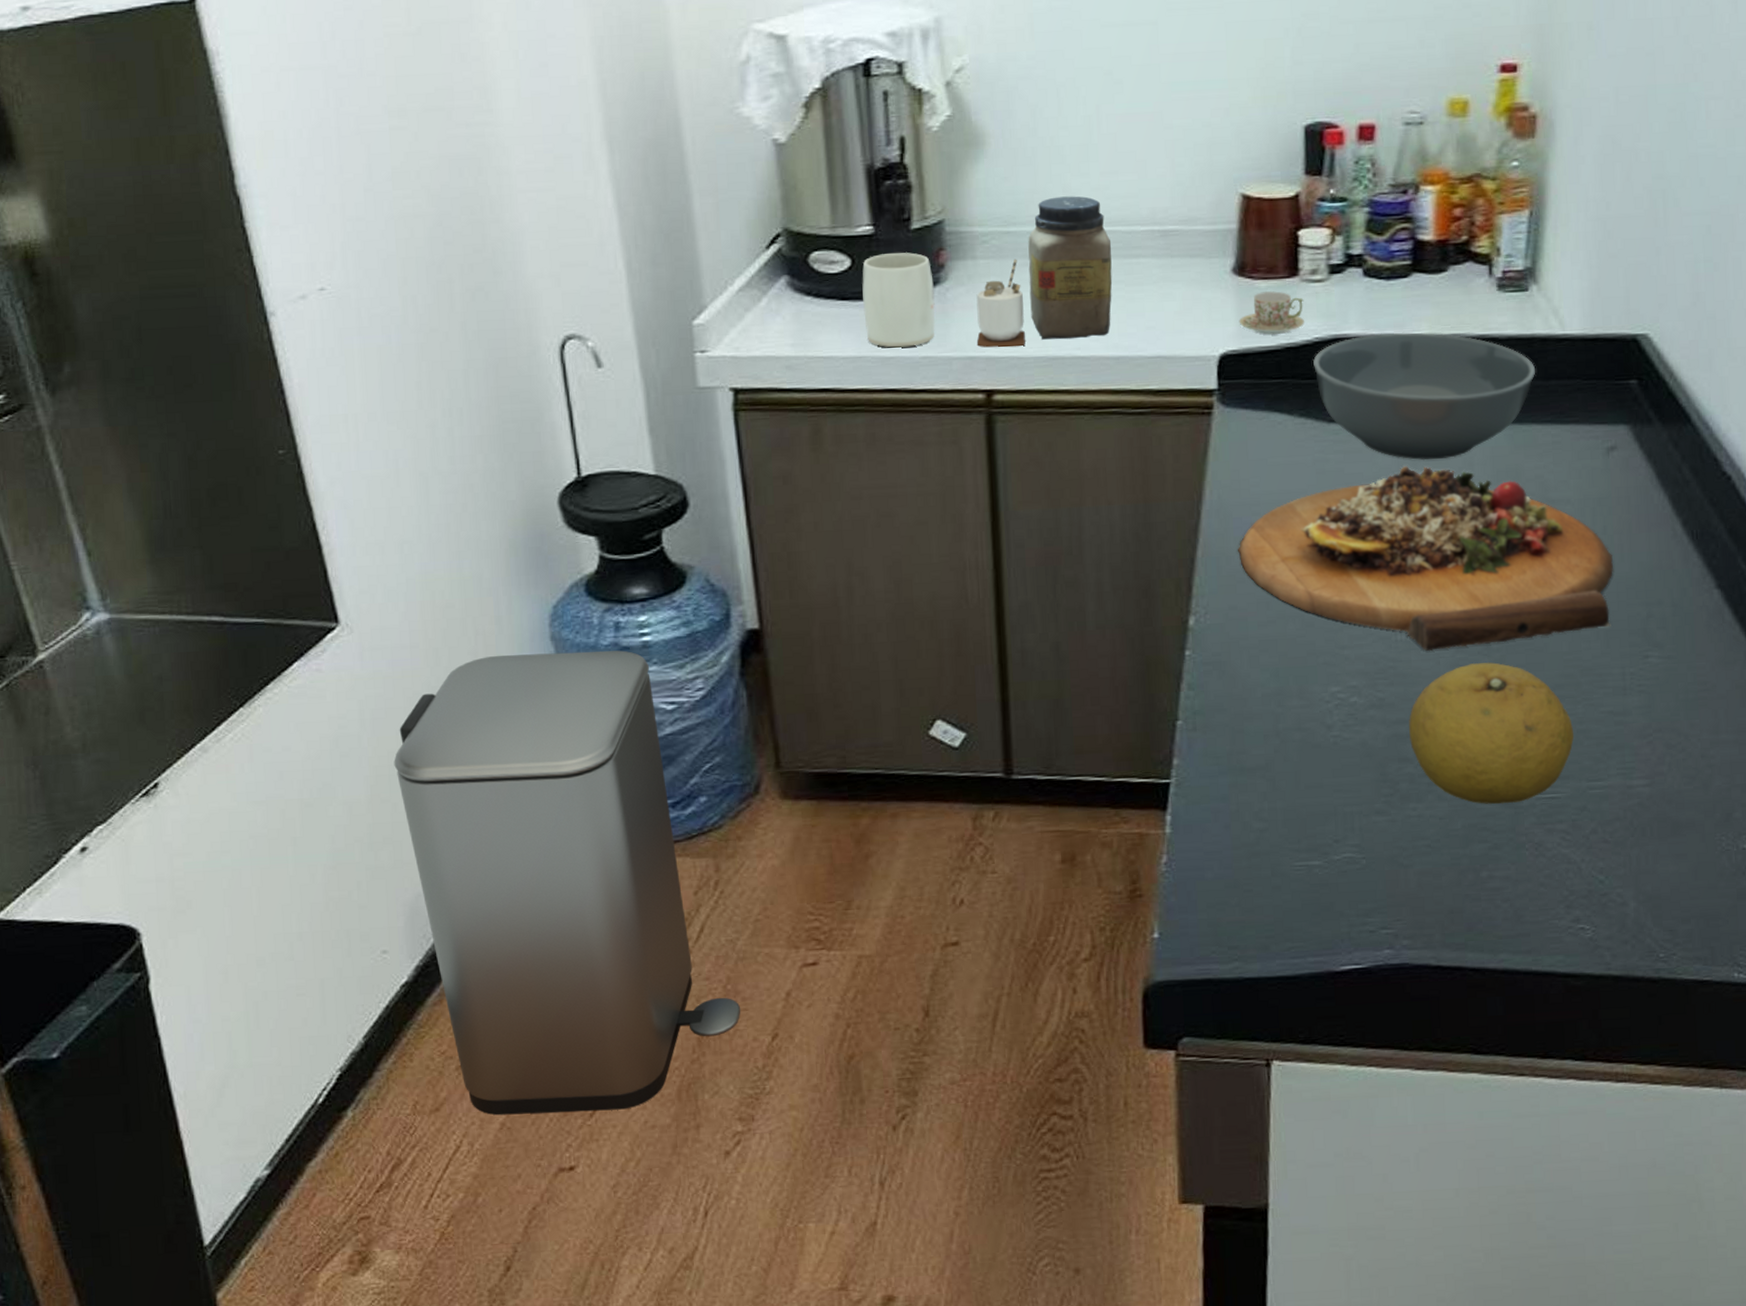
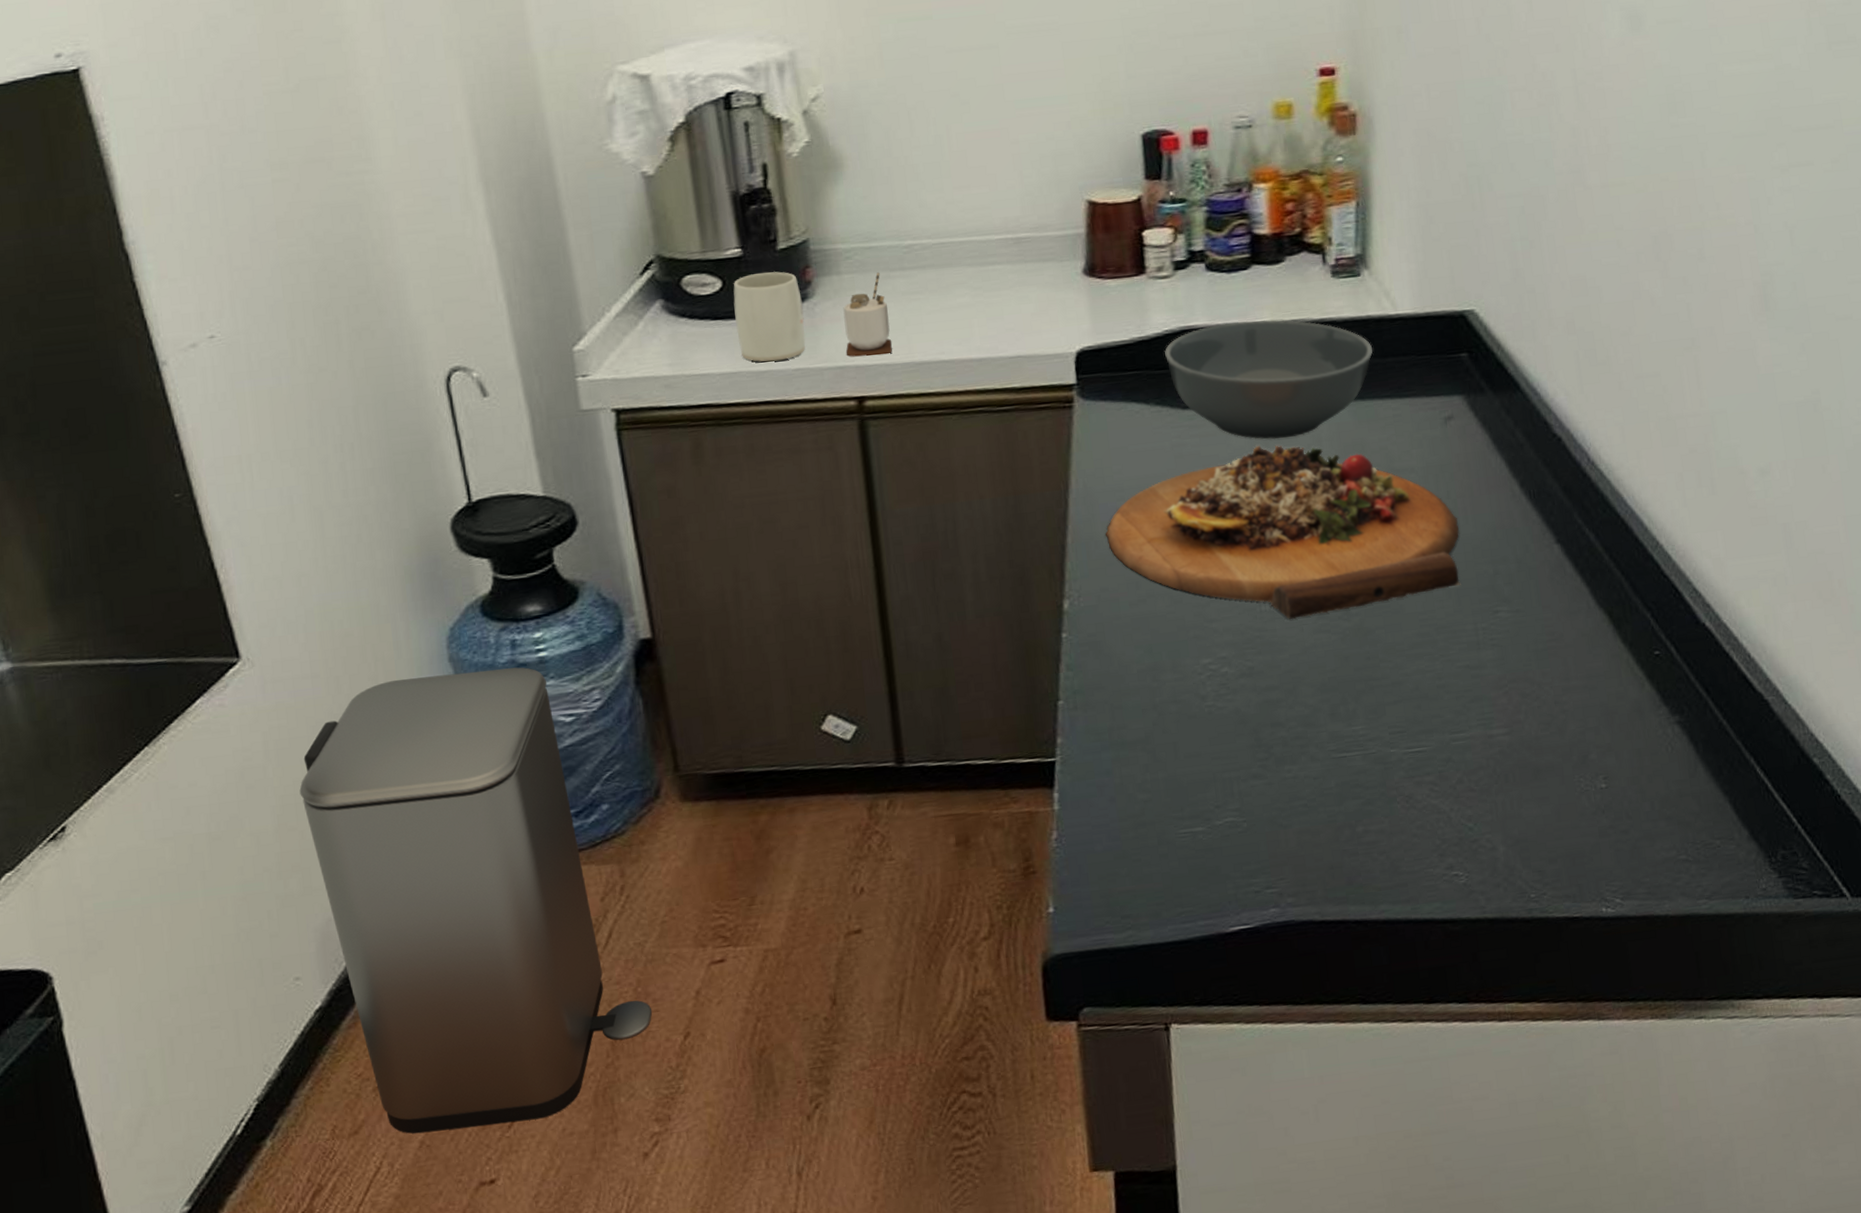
jar: present [1028,196,1113,340] -> none [889,210,972,347]
teacup: present [1239,291,1304,335] -> none [1092,289,1154,330]
fruit: present [1409,662,1574,804] -> none [1278,626,1435,762]

